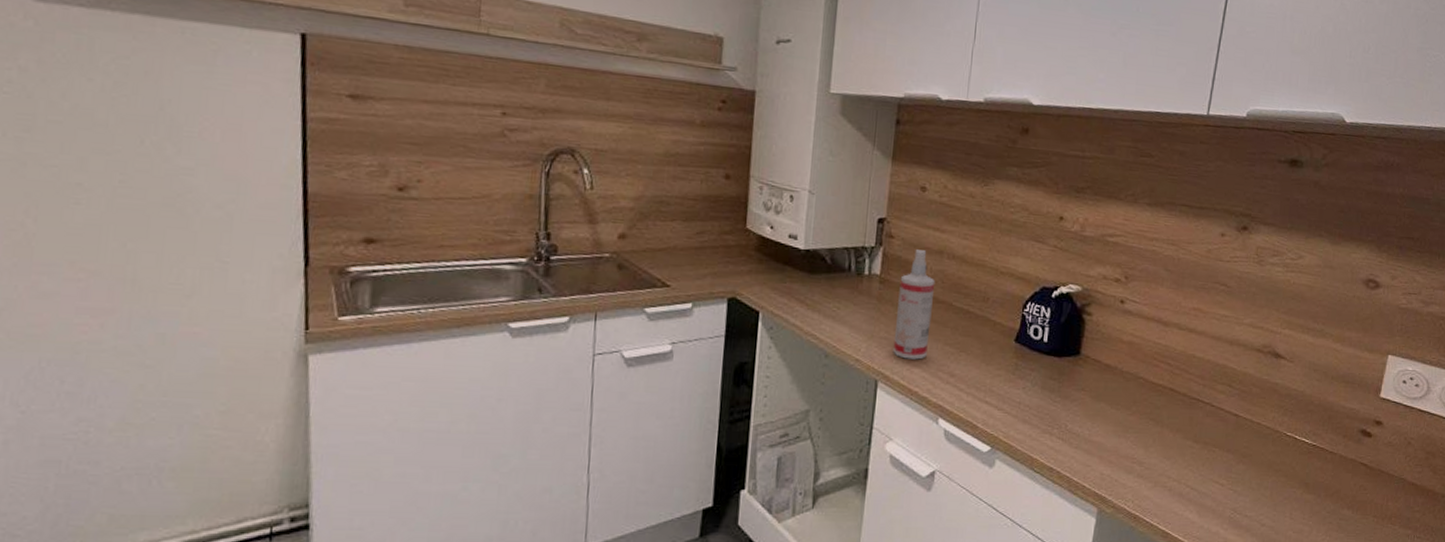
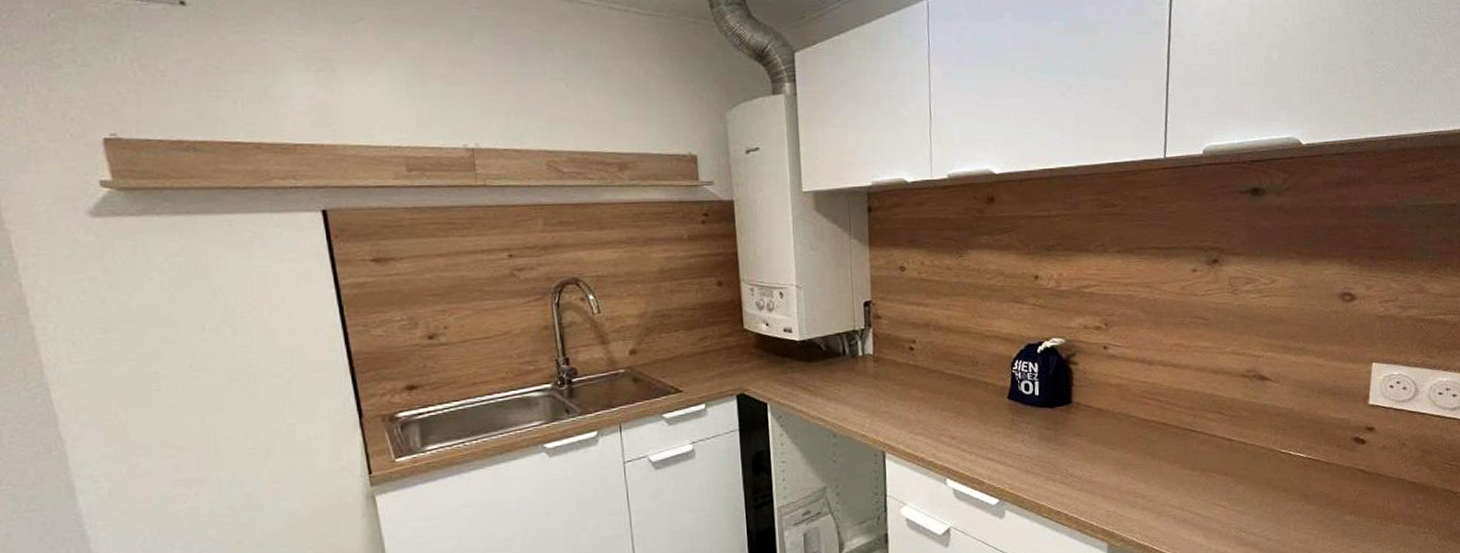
spray bottle: present [893,249,936,360] -> none [892,325,927,429]

